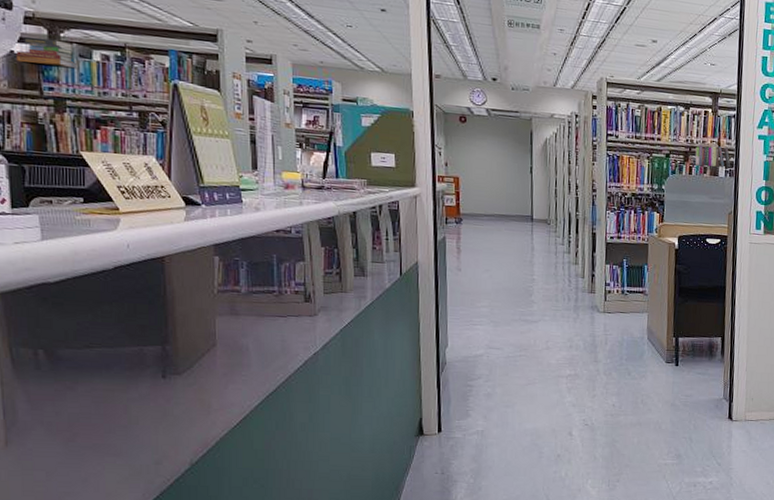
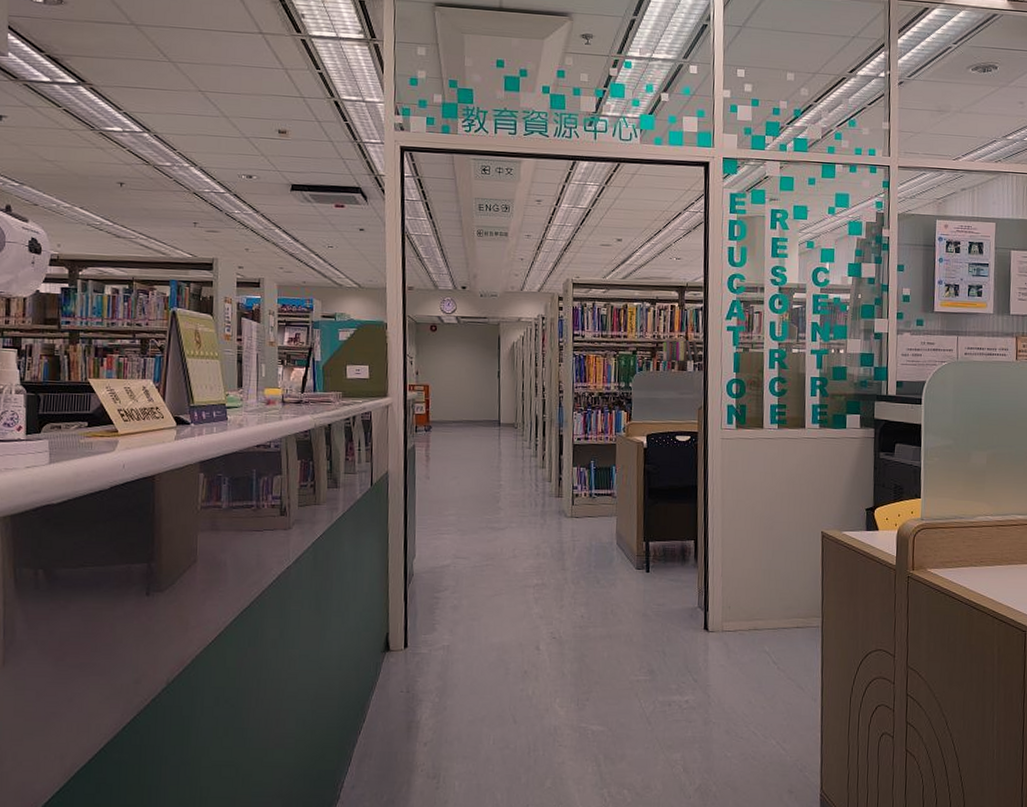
books: present [16,37,78,69] -> none [41,277,92,304]

